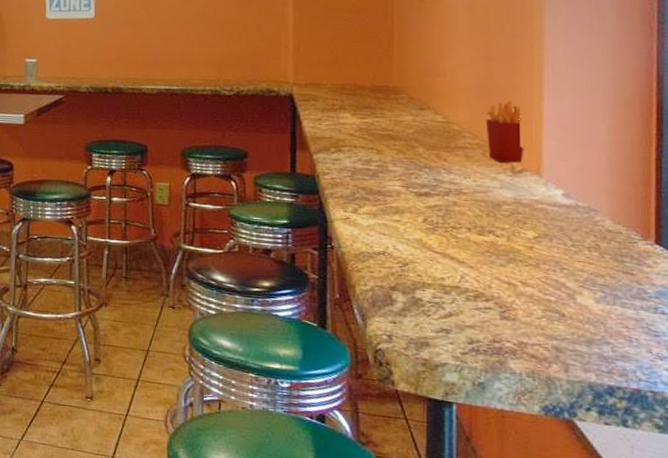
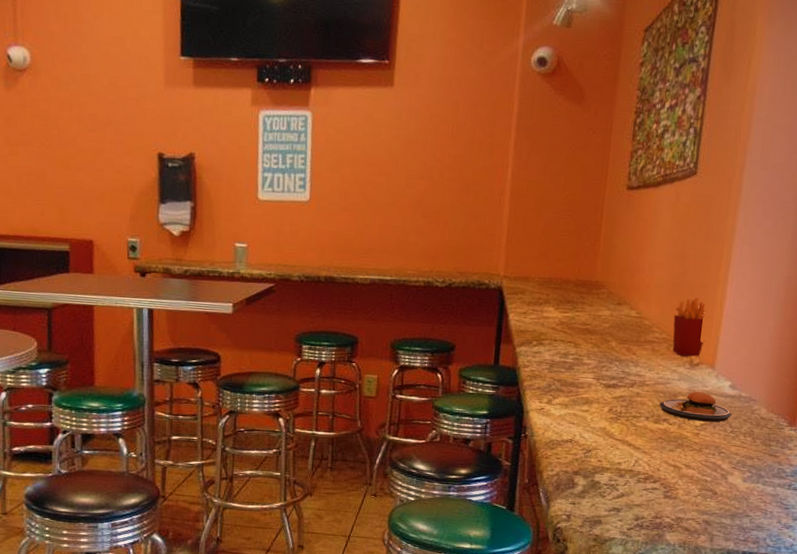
burger: none [481,200,570,235] -> present [659,391,732,423]

